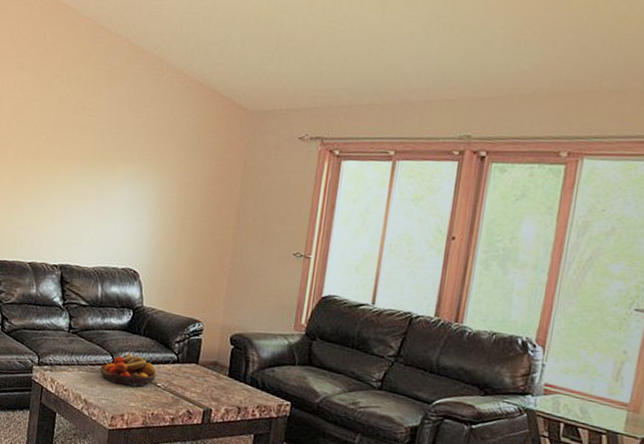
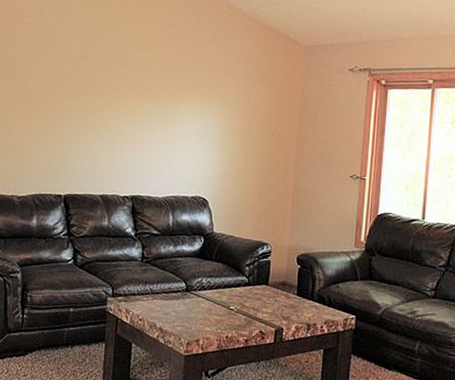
fruit bowl: present [100,353,156,388] -> none [174,278,229,312]

